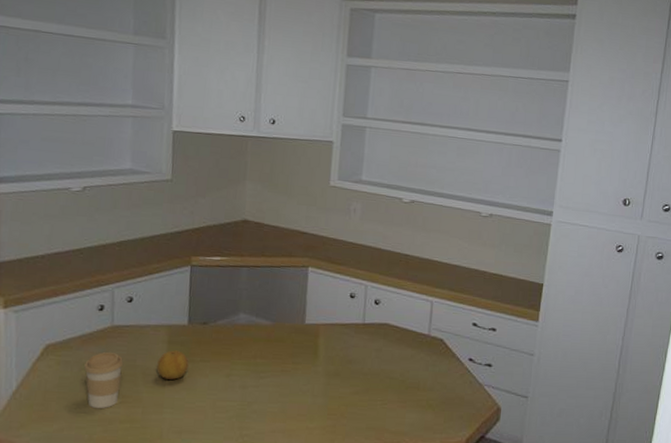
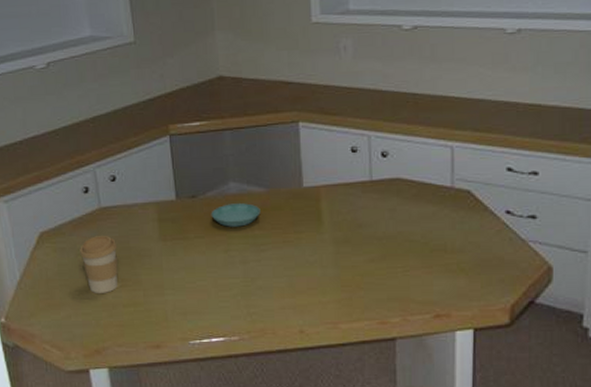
fruit: present [157,350,189,380] -> none [151,228,184,259]
saucer: none [218,332,265,355] -> present [211,203,261,227]

